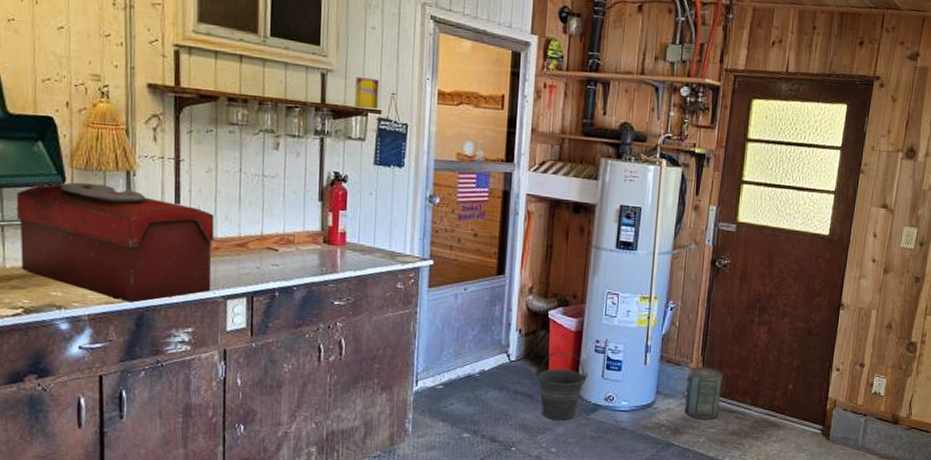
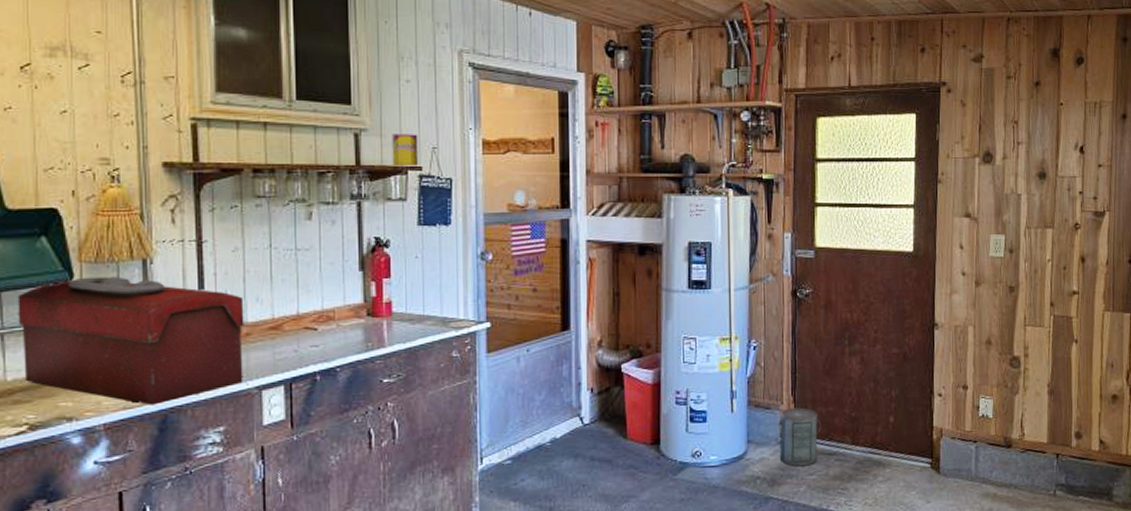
bucket: present [535,351,589,420] -> none [612,407,671,485]

